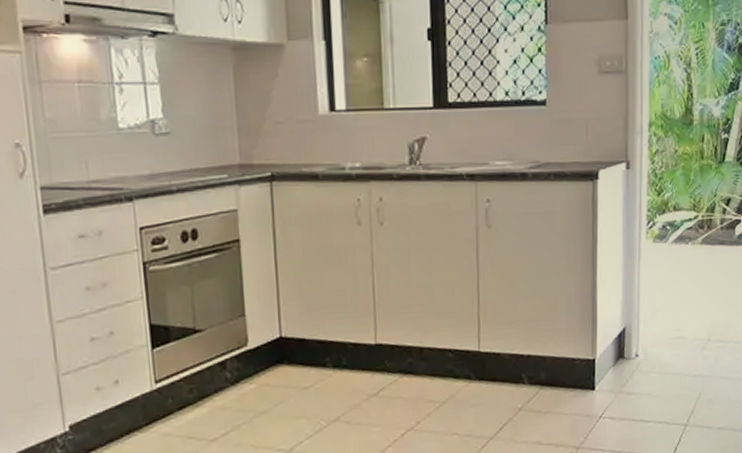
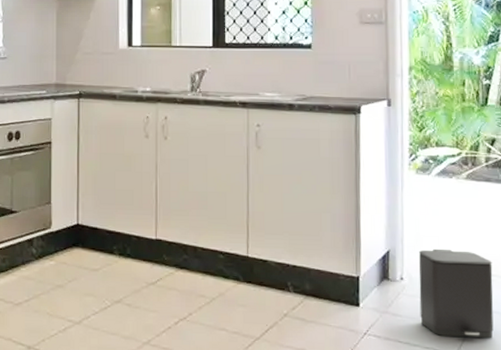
pedal bin: none [653,319,722,409] -> present [418,248,494,339]

